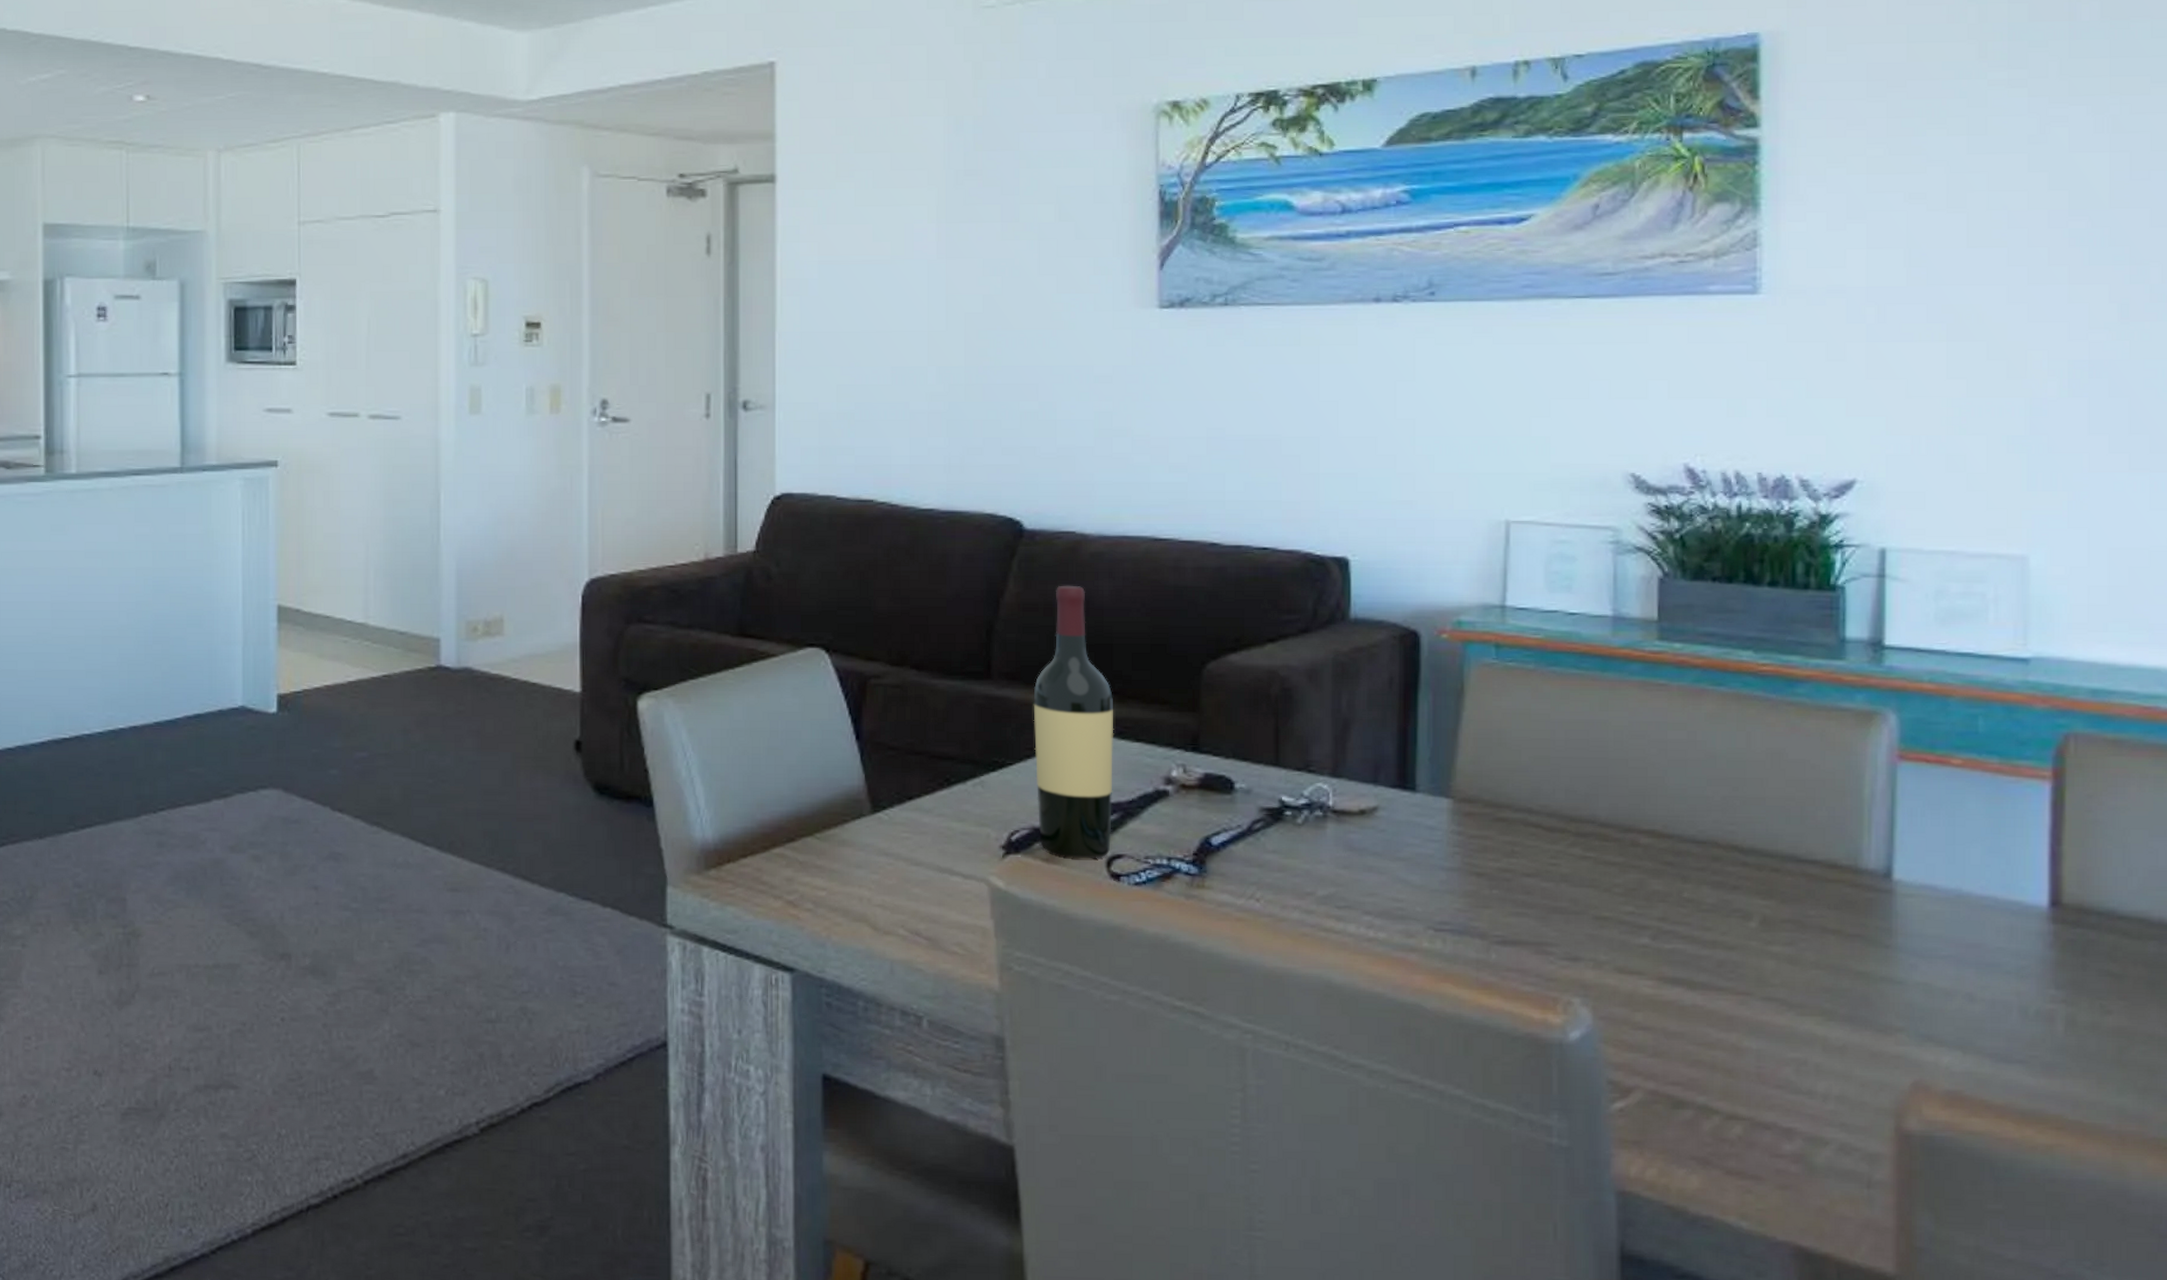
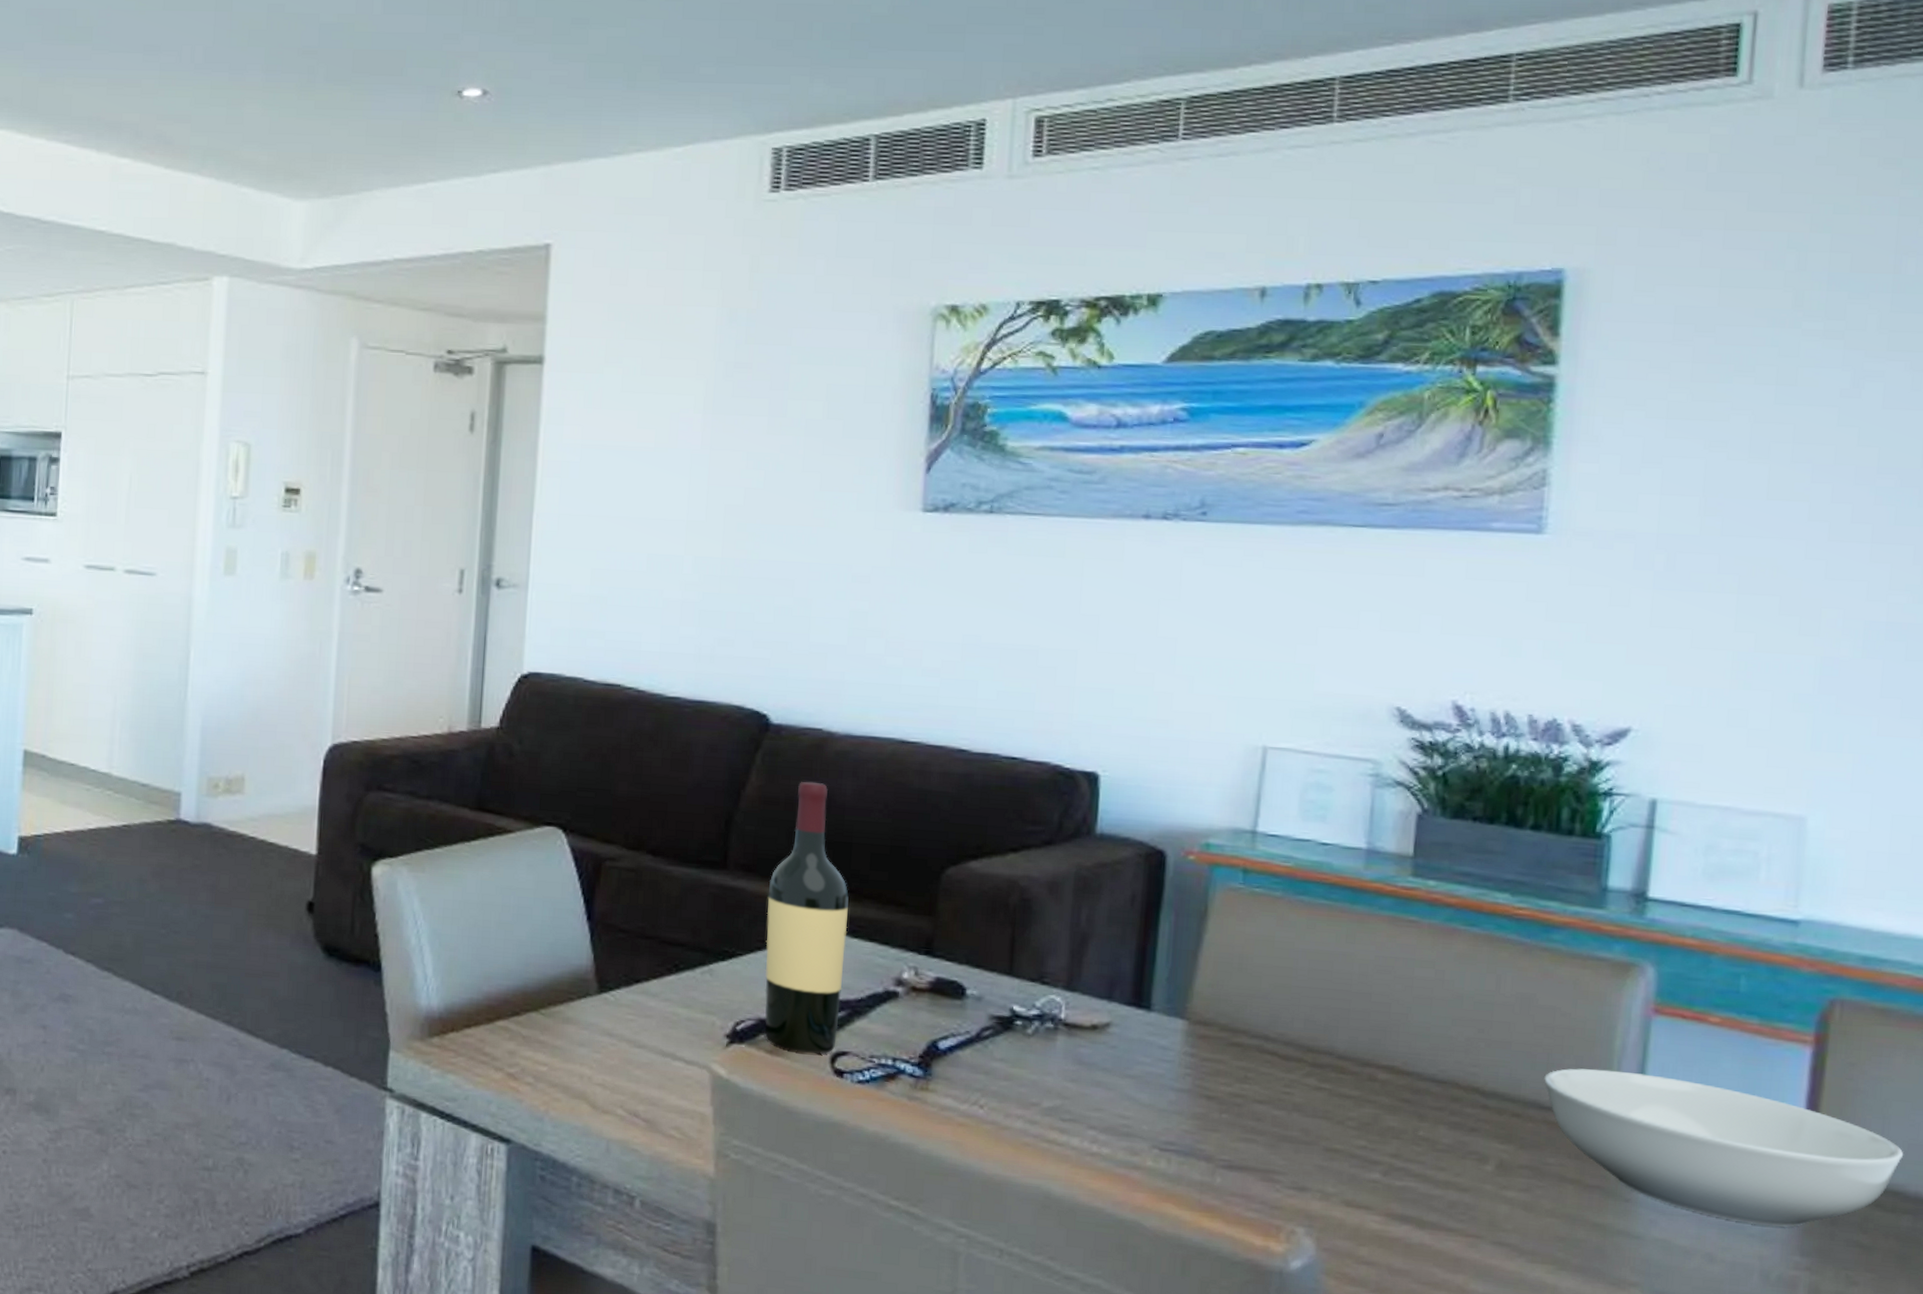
bowl: none [1799,818,2146,962] -> present [1544,1068,1904,1227]

